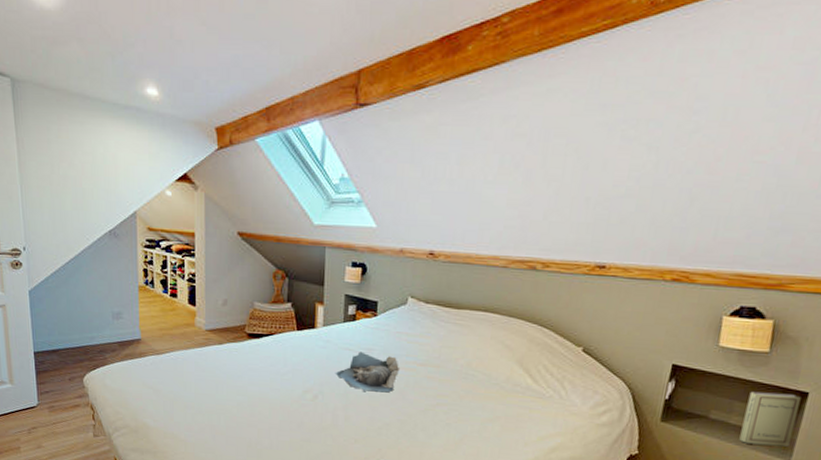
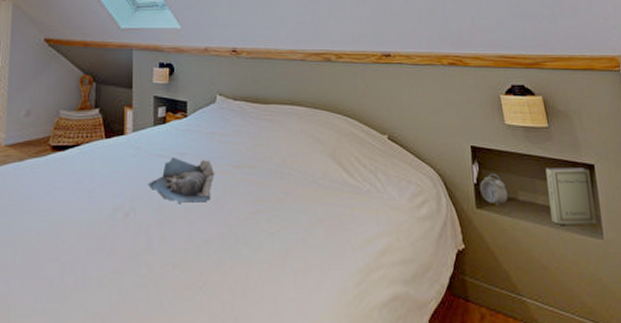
alarm clock: none [669,391,700,422] -> present [479,173,508,207]

